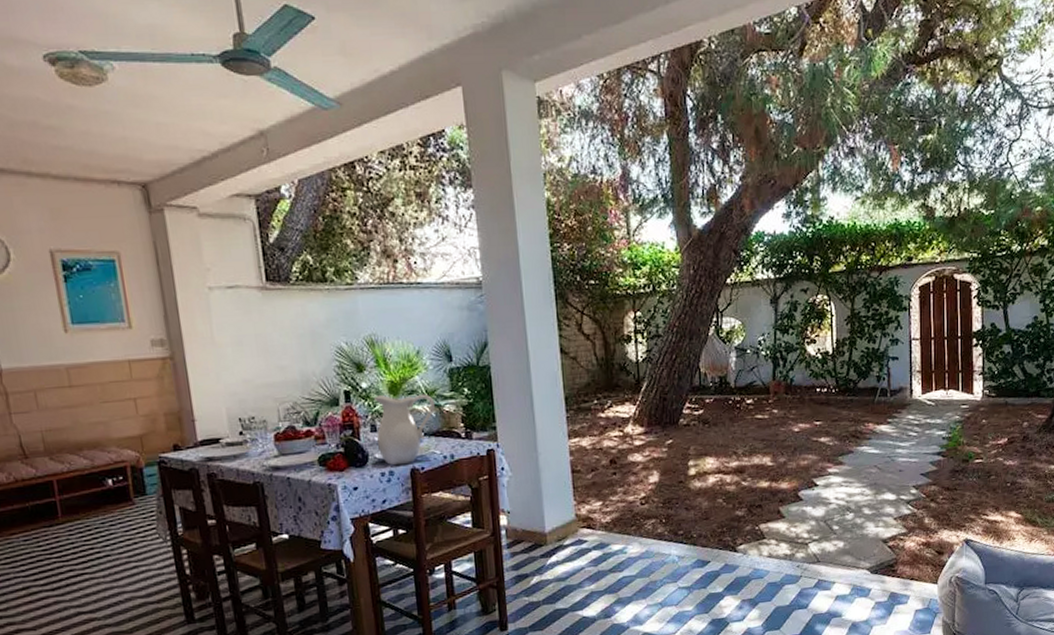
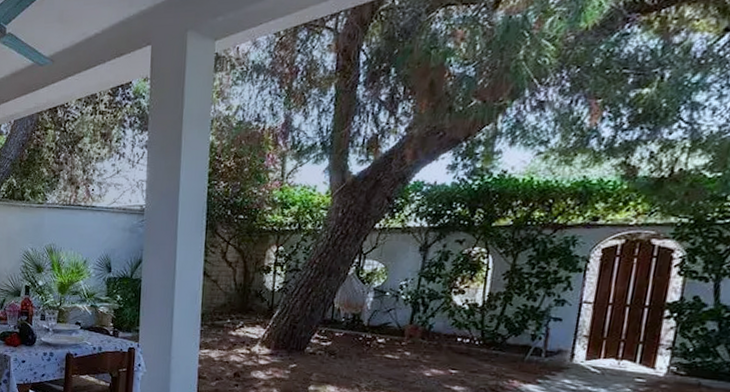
pitcher: present [374,394,436,466] -> none [43,293,93,349]

